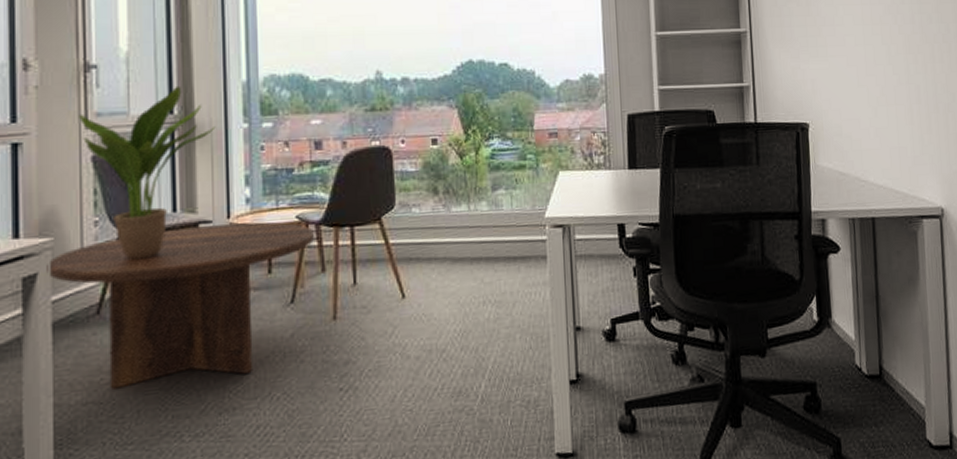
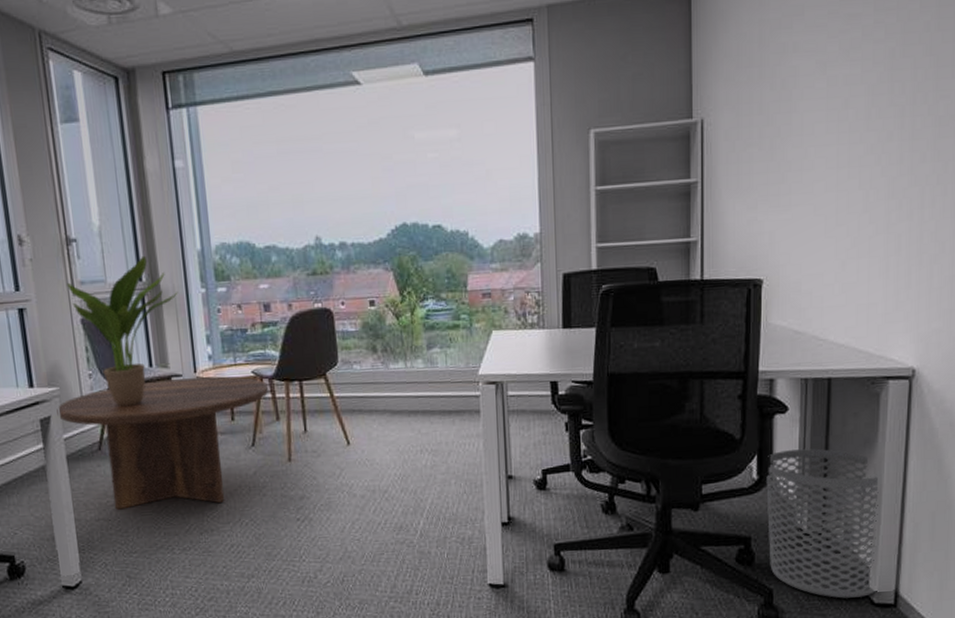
waste bin: none [825,287,933,443] -> present [766,448,879,599]

